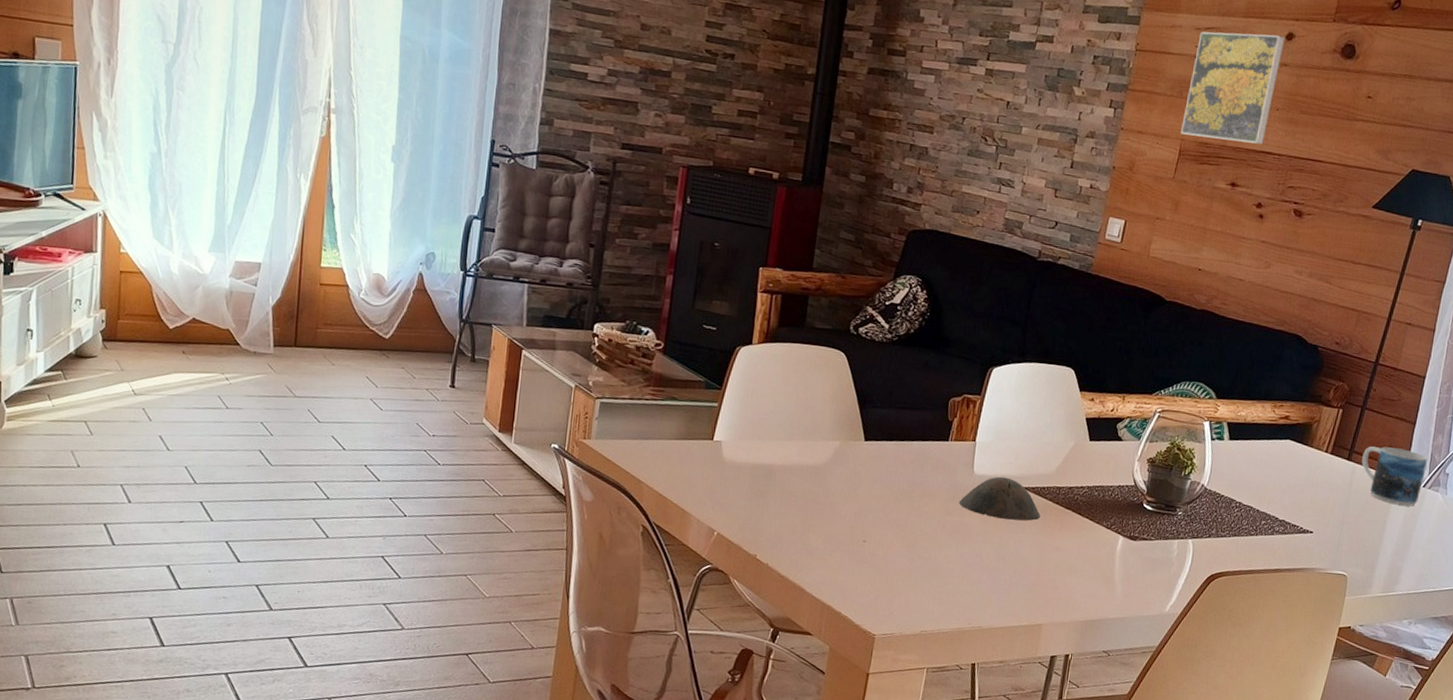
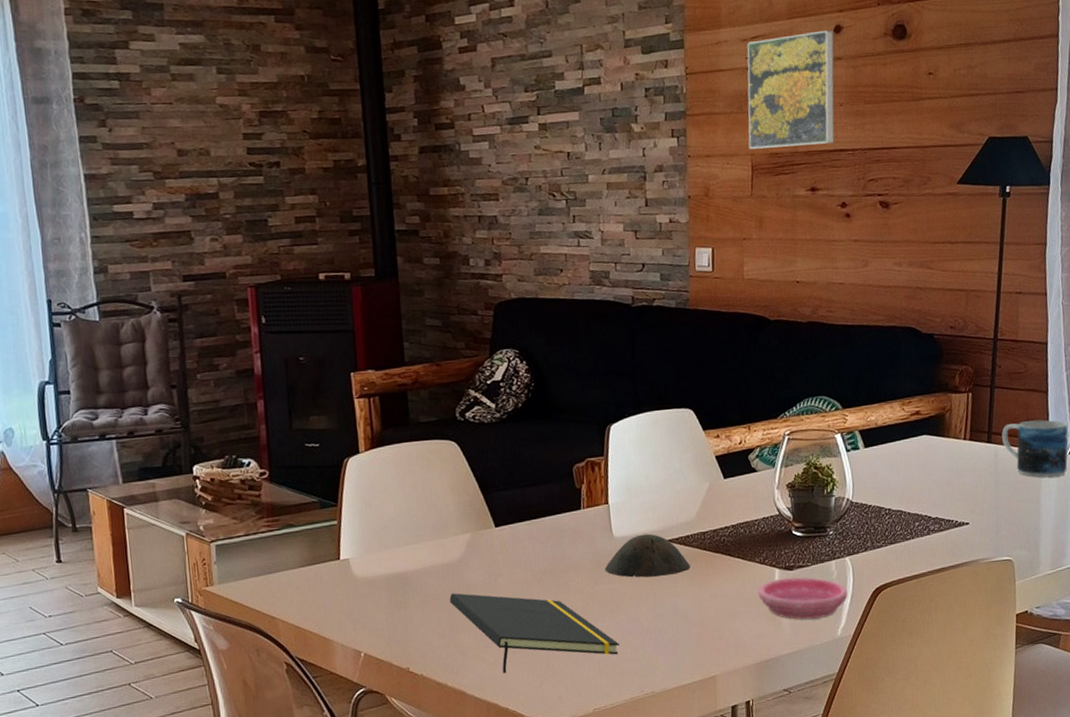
notepad: none [807,494,958,585] -> present [449,593,619,673]
saucer: none [1098,546,1184,592] -> present [758,577,848,620]

